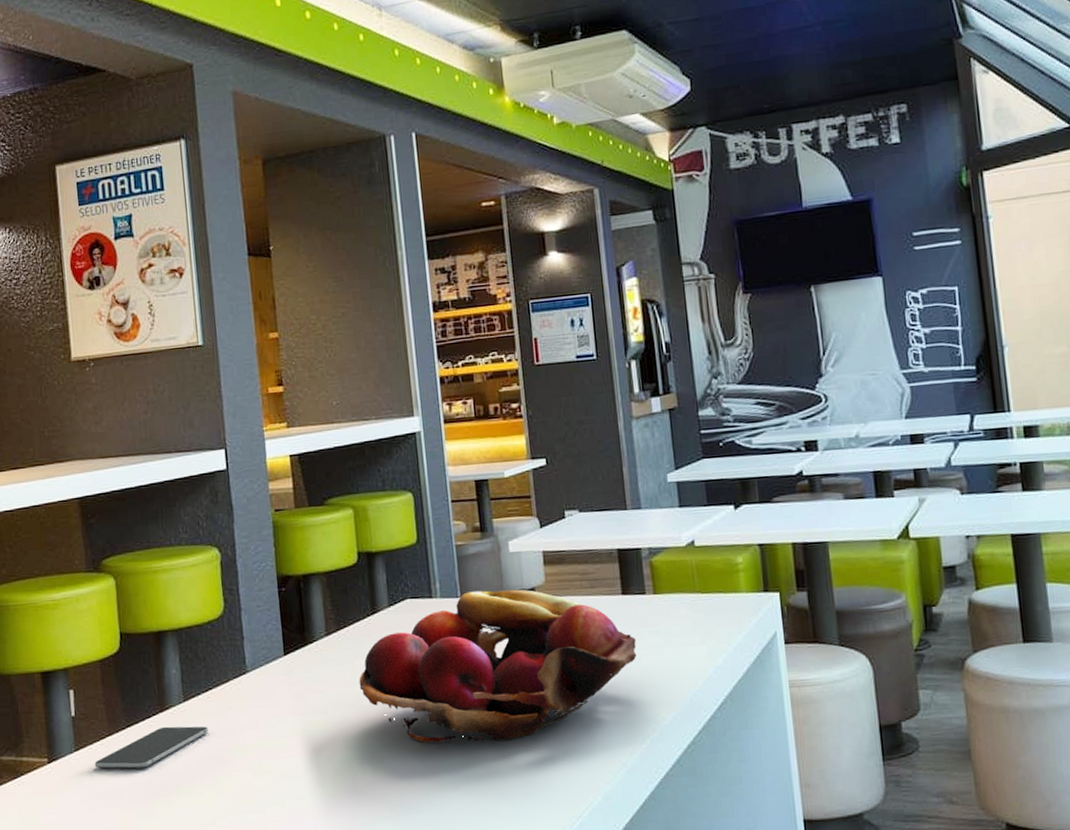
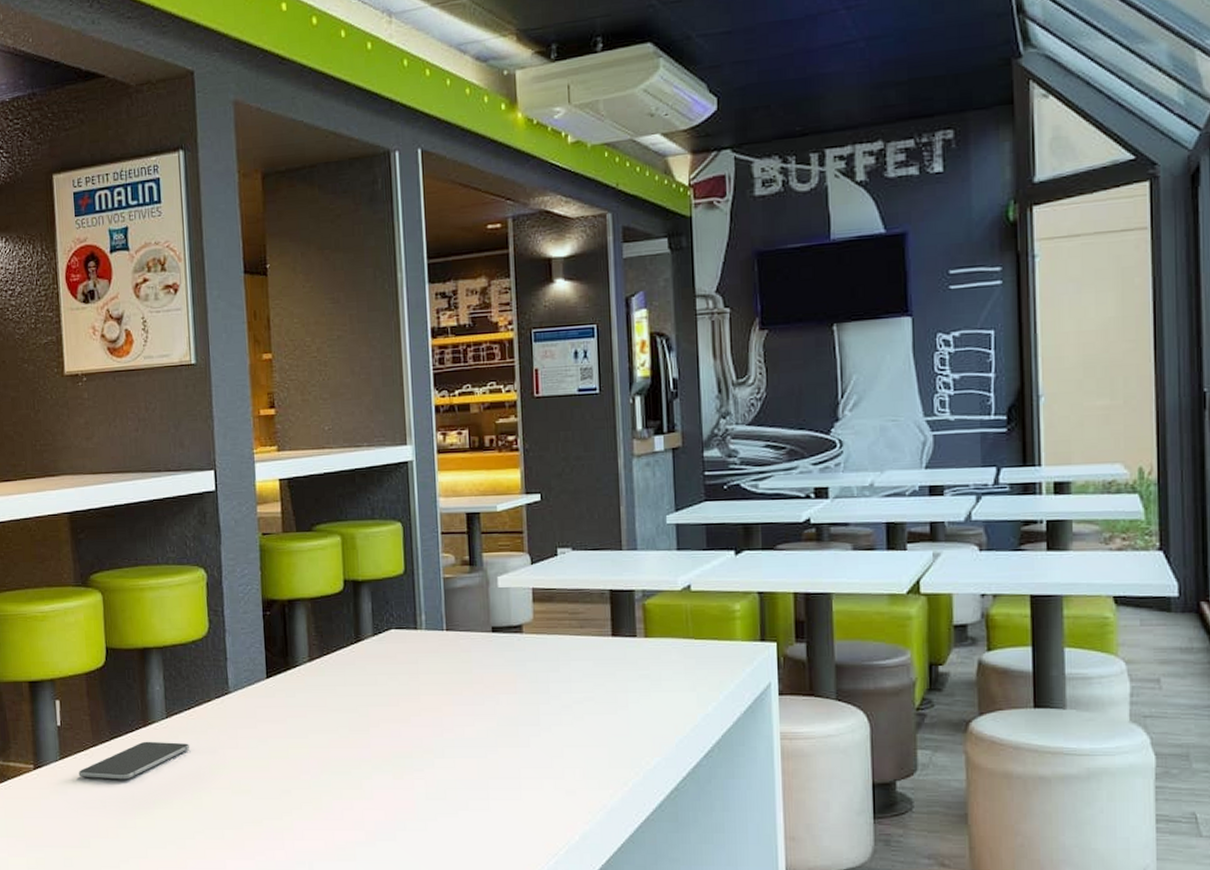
fruit basket: present [359,589,637,743] -> none [340,625,624,774]

